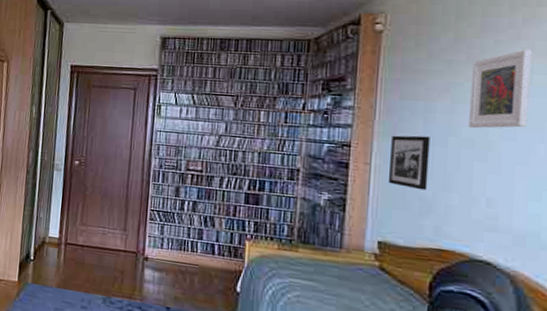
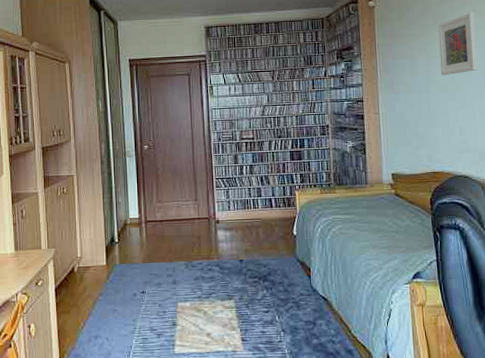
picture frame: present [387,135,430,191] -> none [391,86,420,129]

